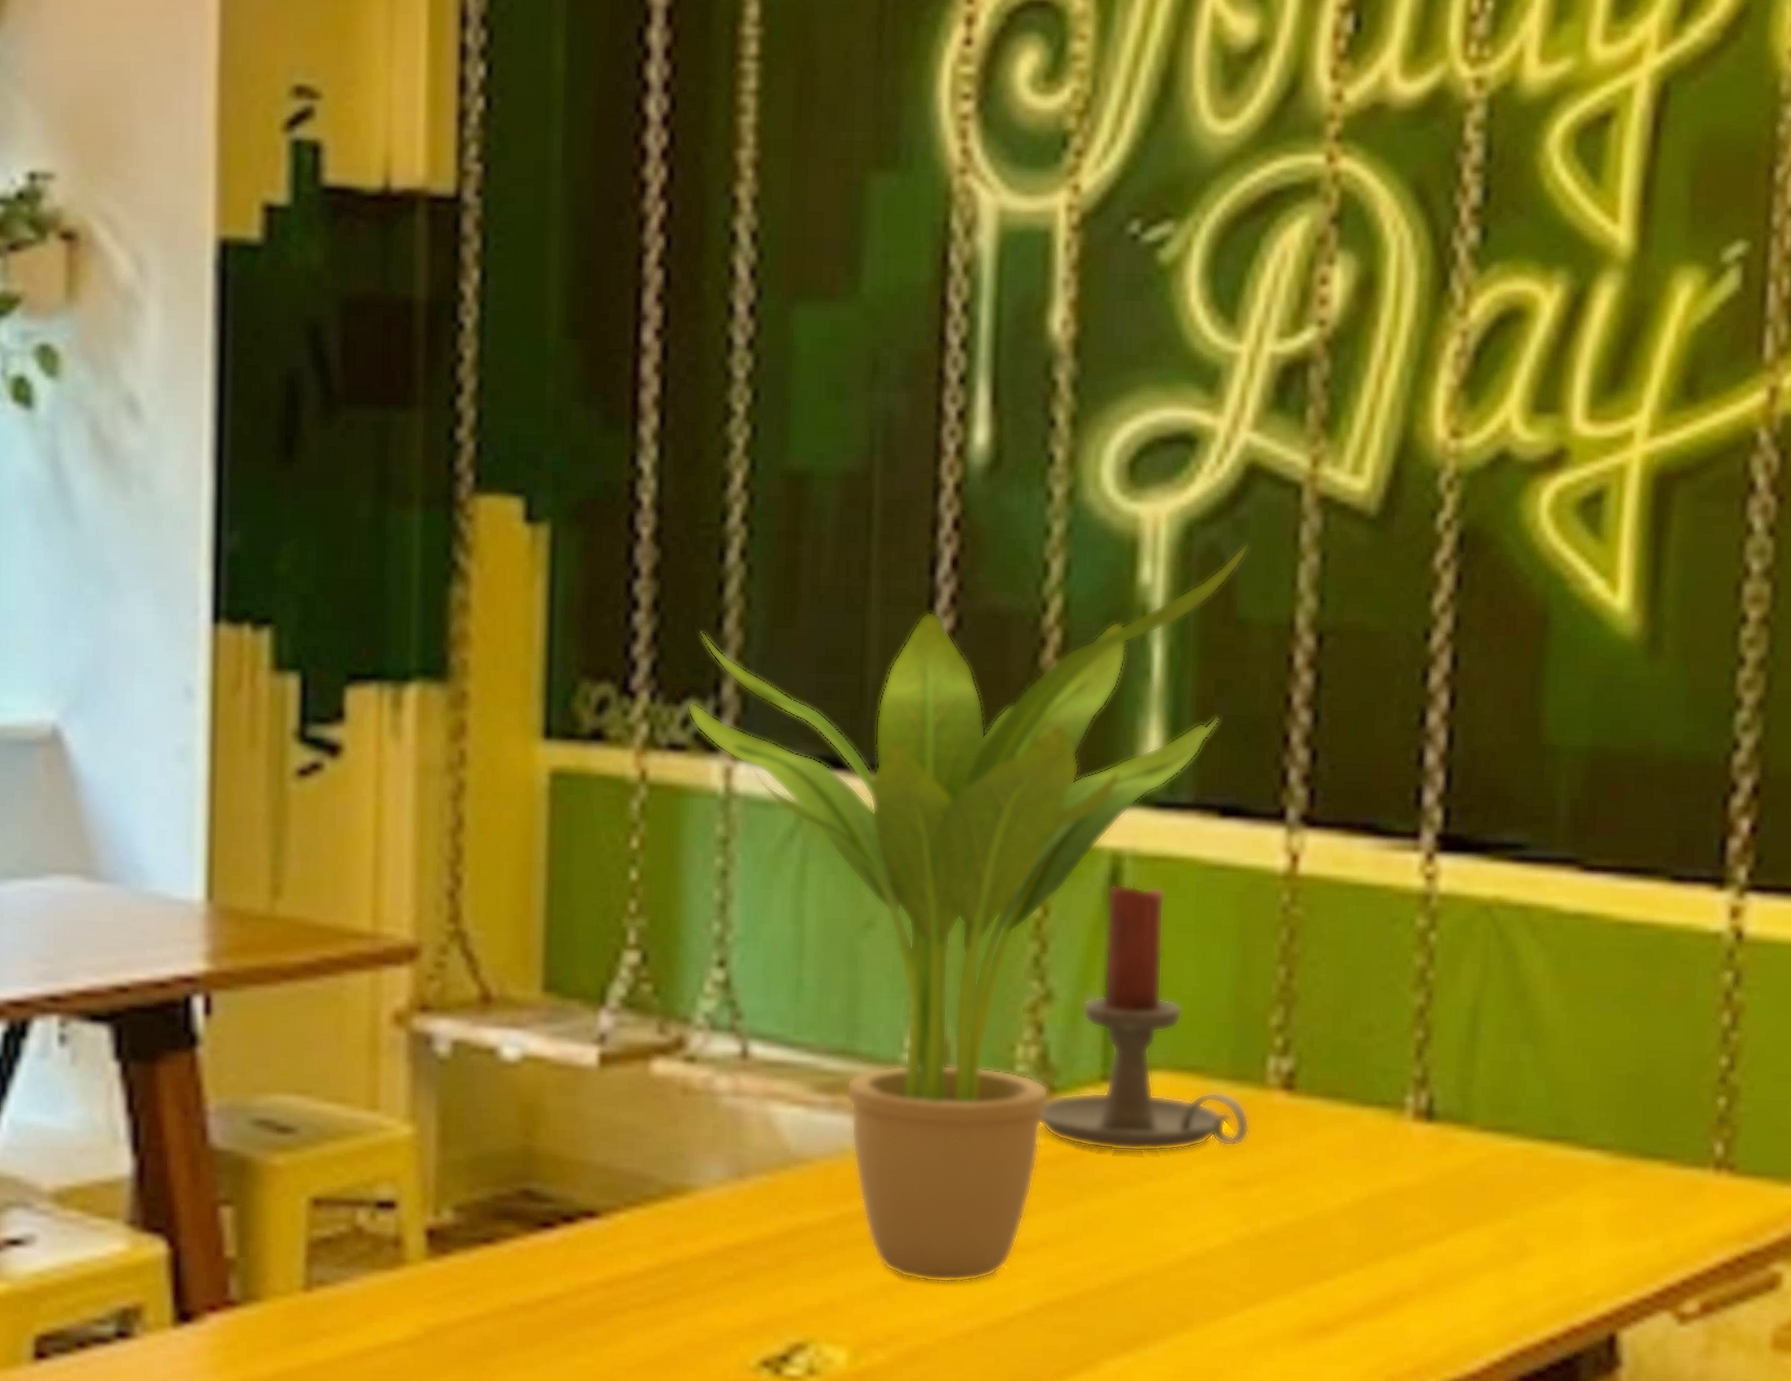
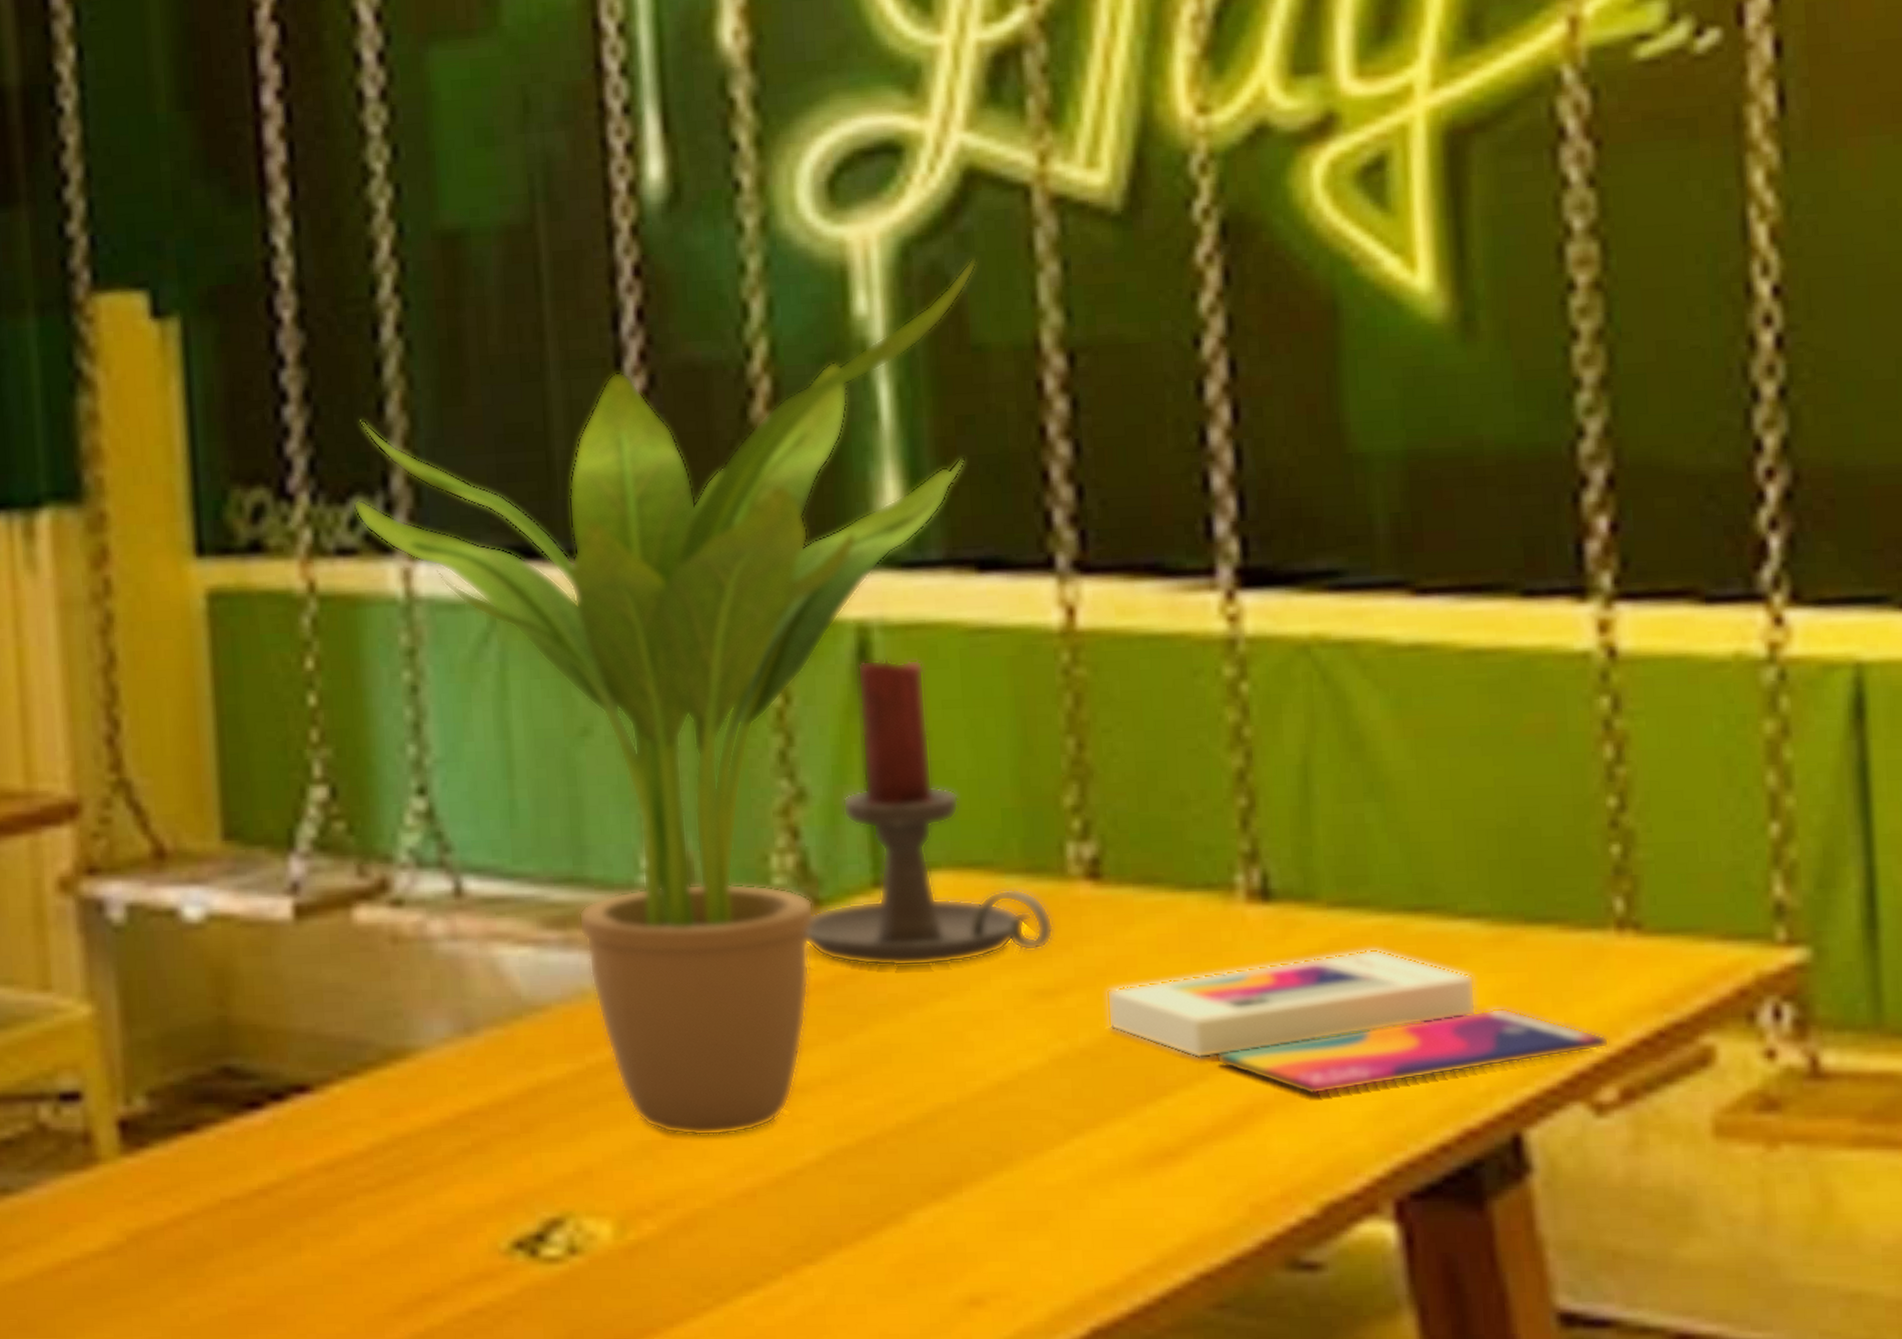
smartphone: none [1285,1168,1698,1289] -> present [1105,949,1610,1096]

